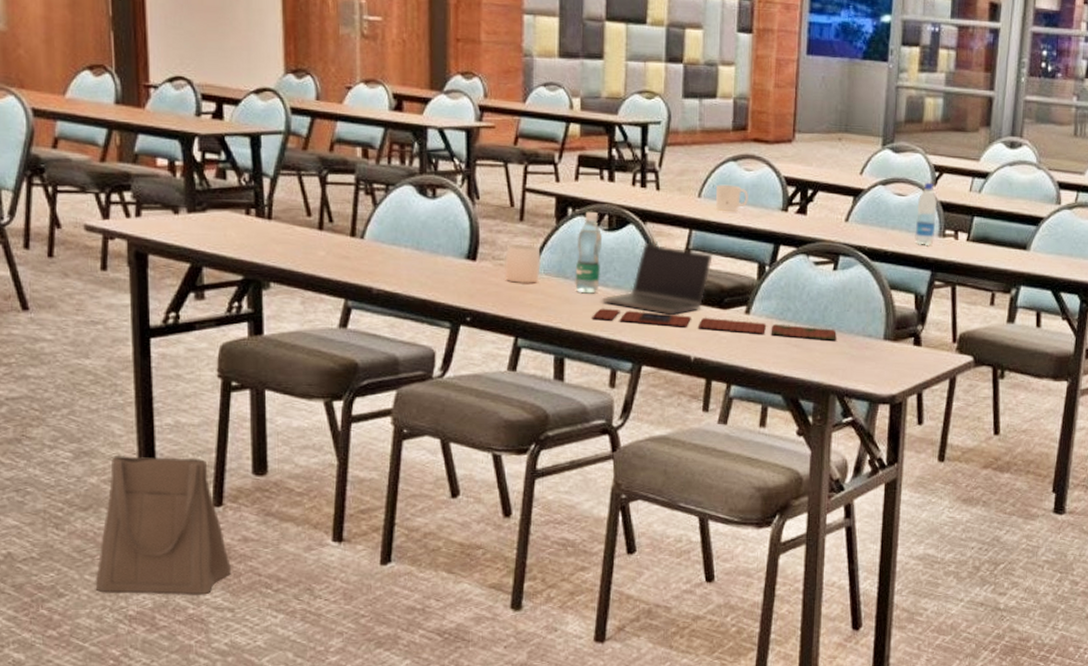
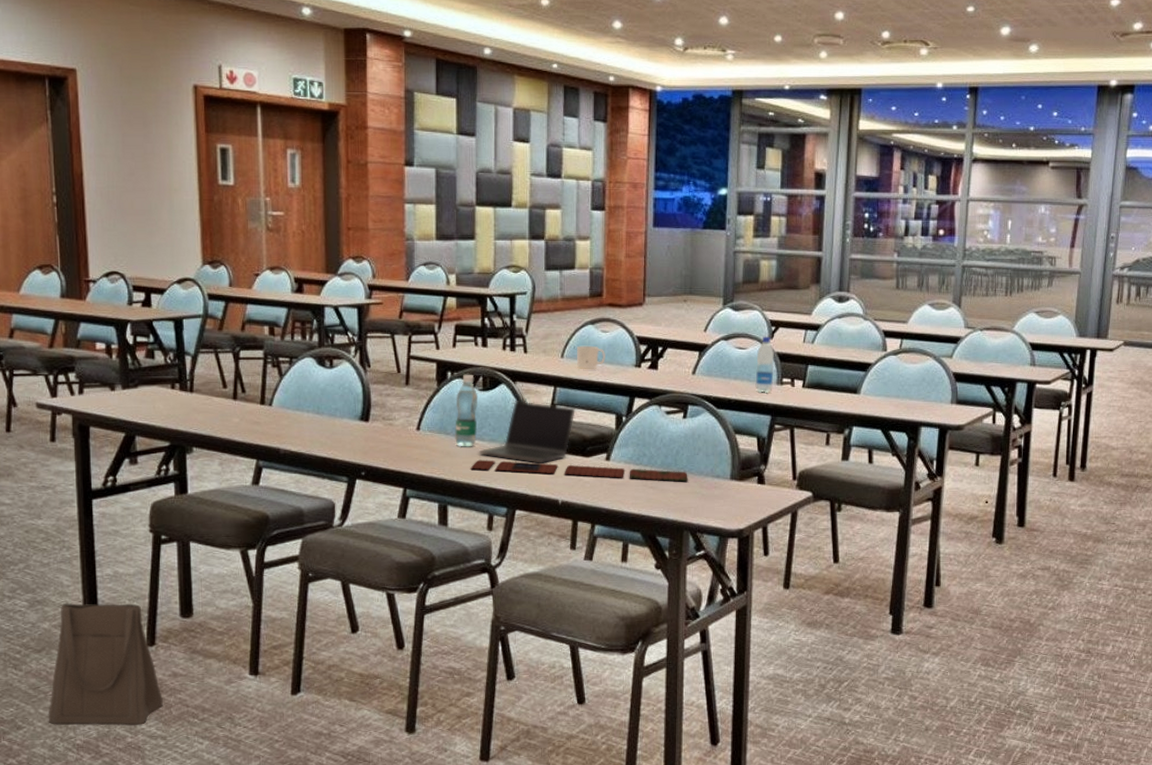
mug: present [505,243,541,284] -> none [393,405,425,441]

